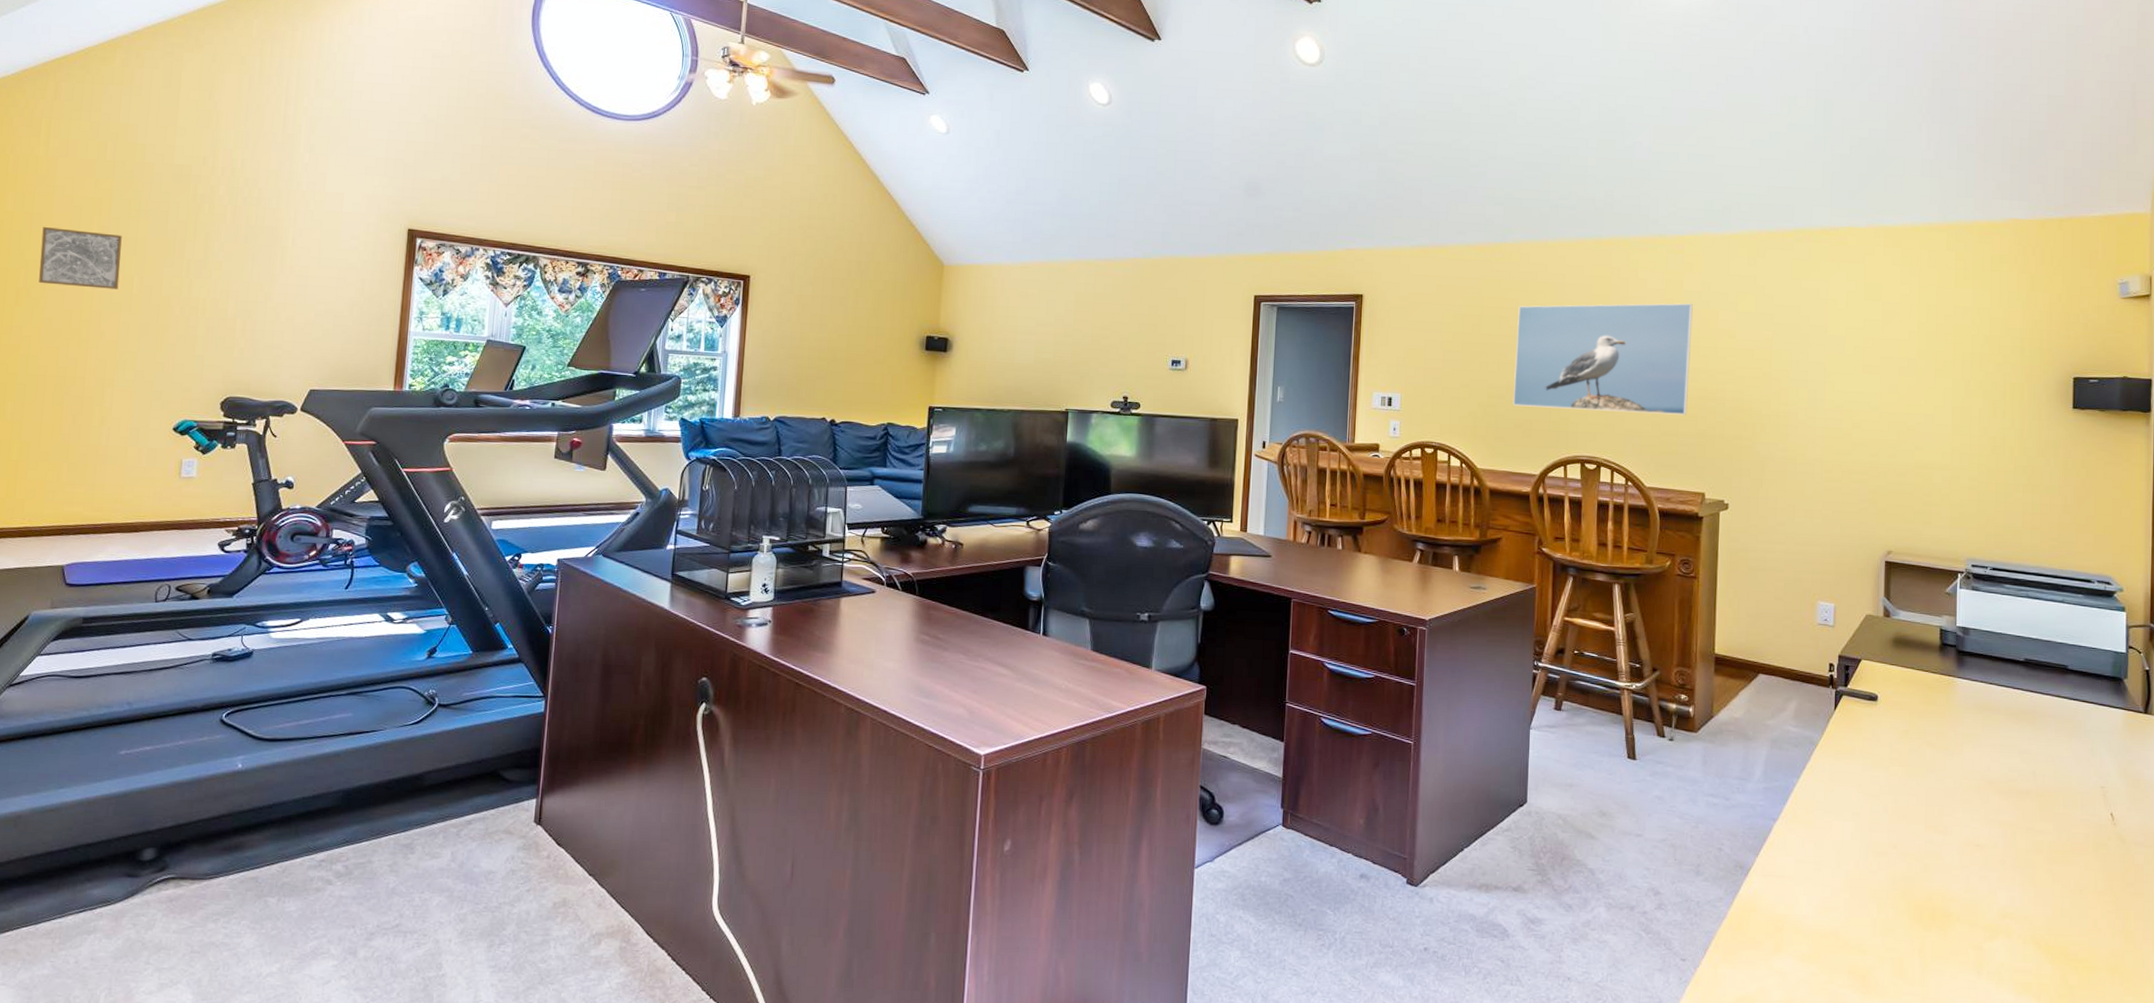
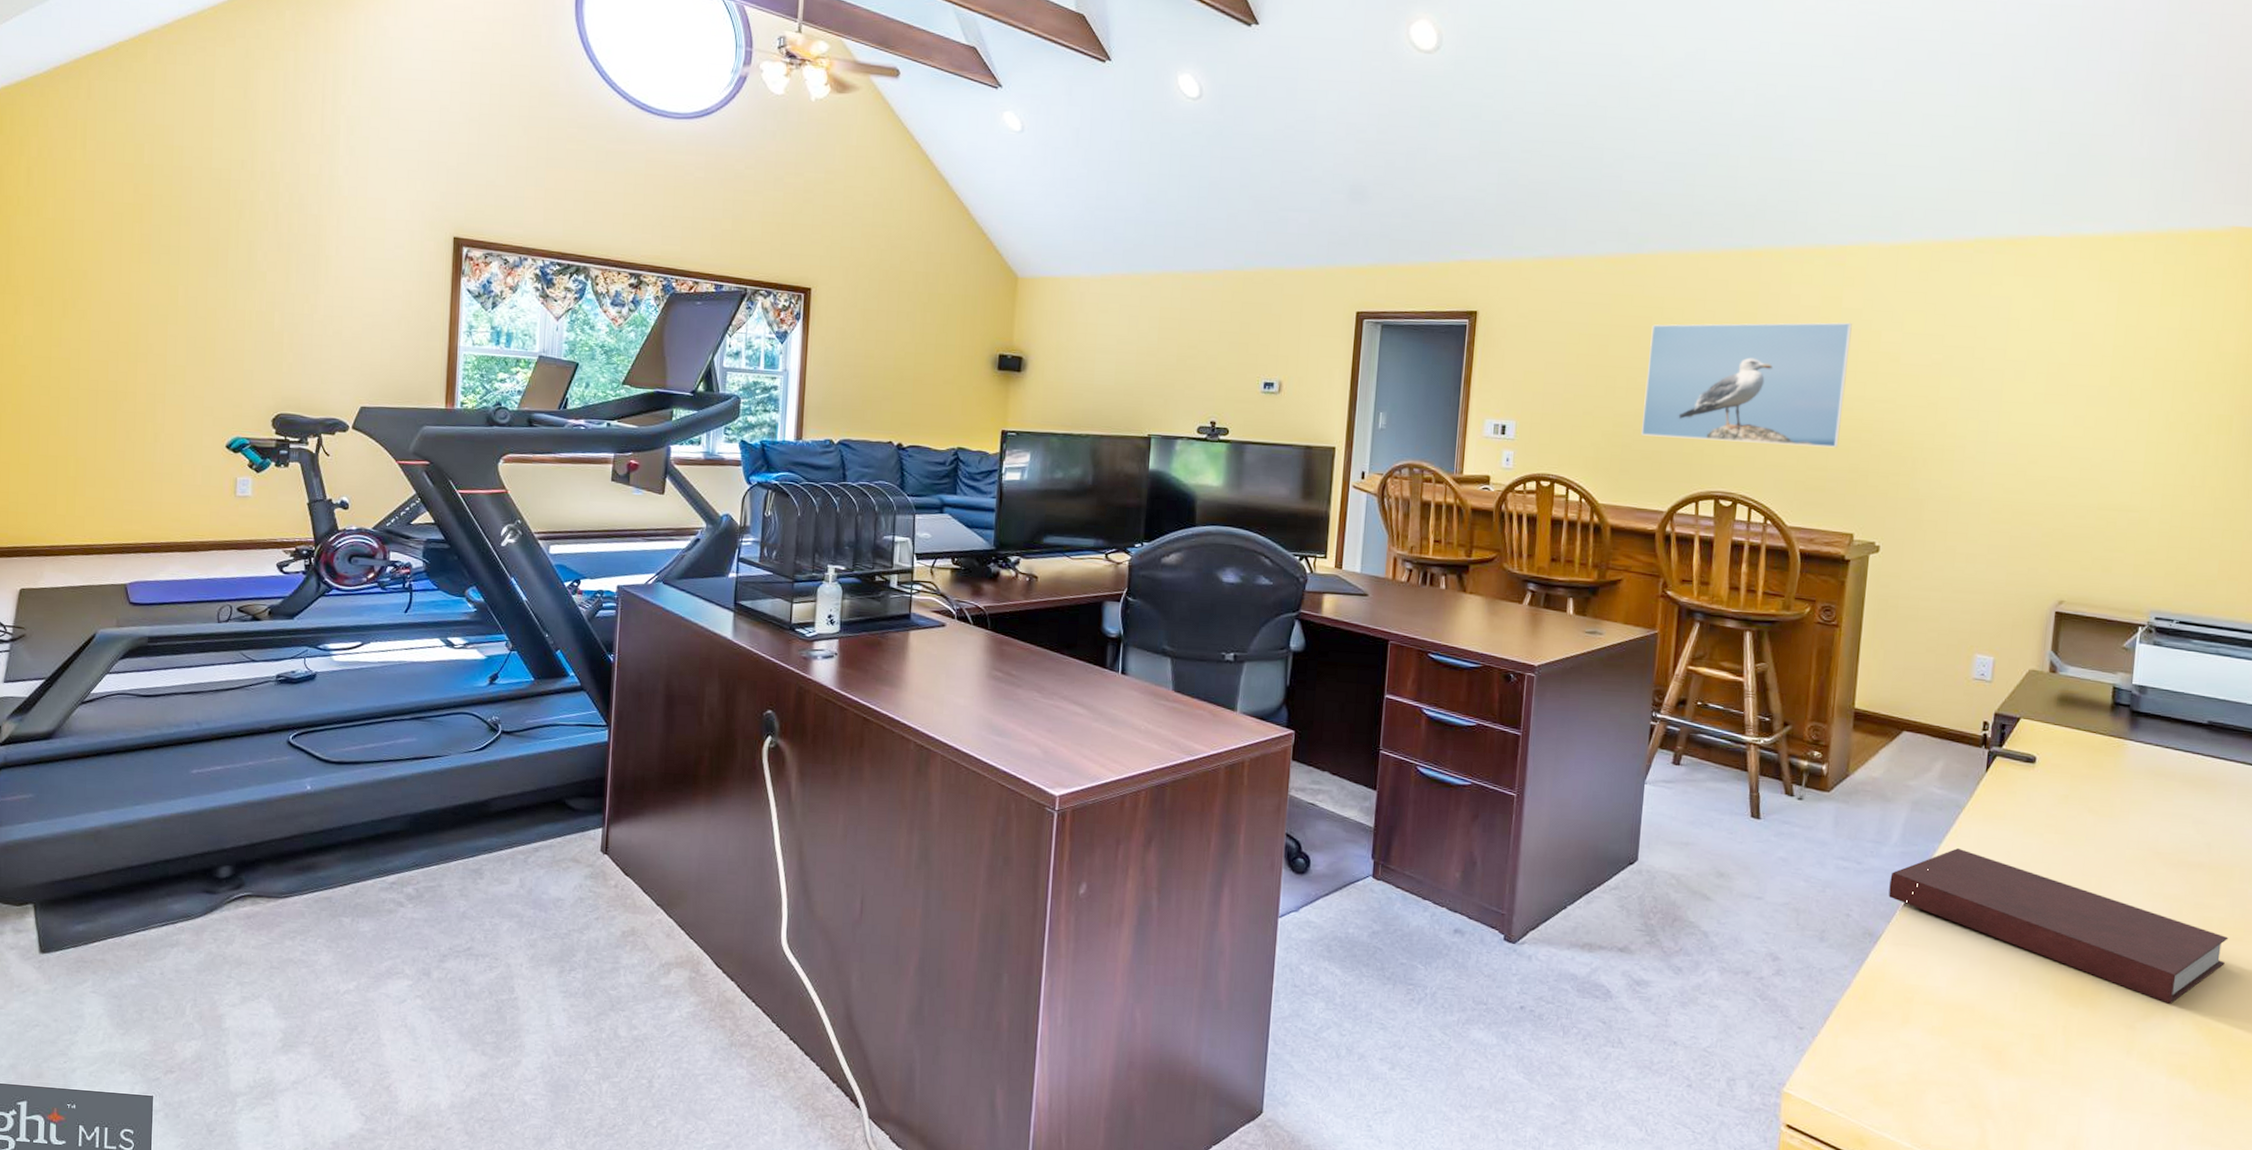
wall art: present [39,226,122,289] -> none [84,234,165,301]
notebook: none [1755,783,2058,925] -> present [1888,848,2229,1004]

